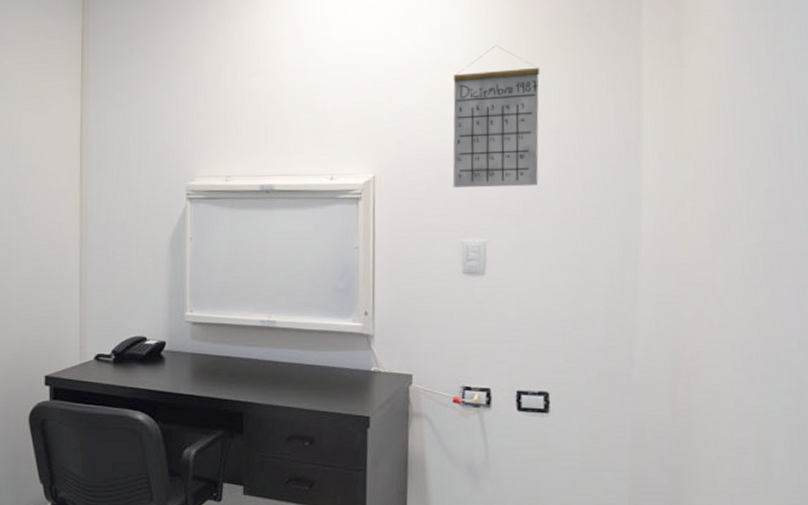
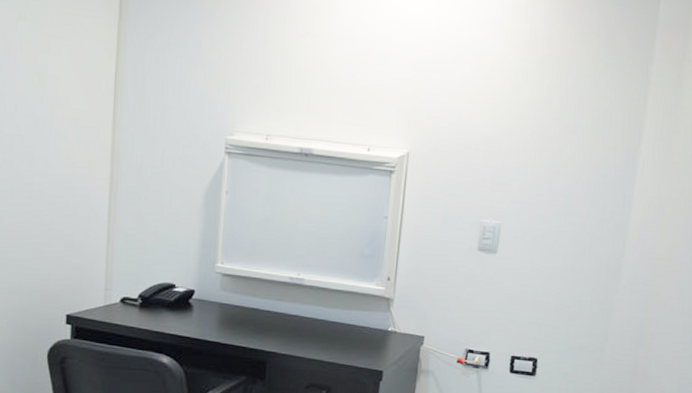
calendar: present [452,45,540,188] -> none [478,43,566,178]

